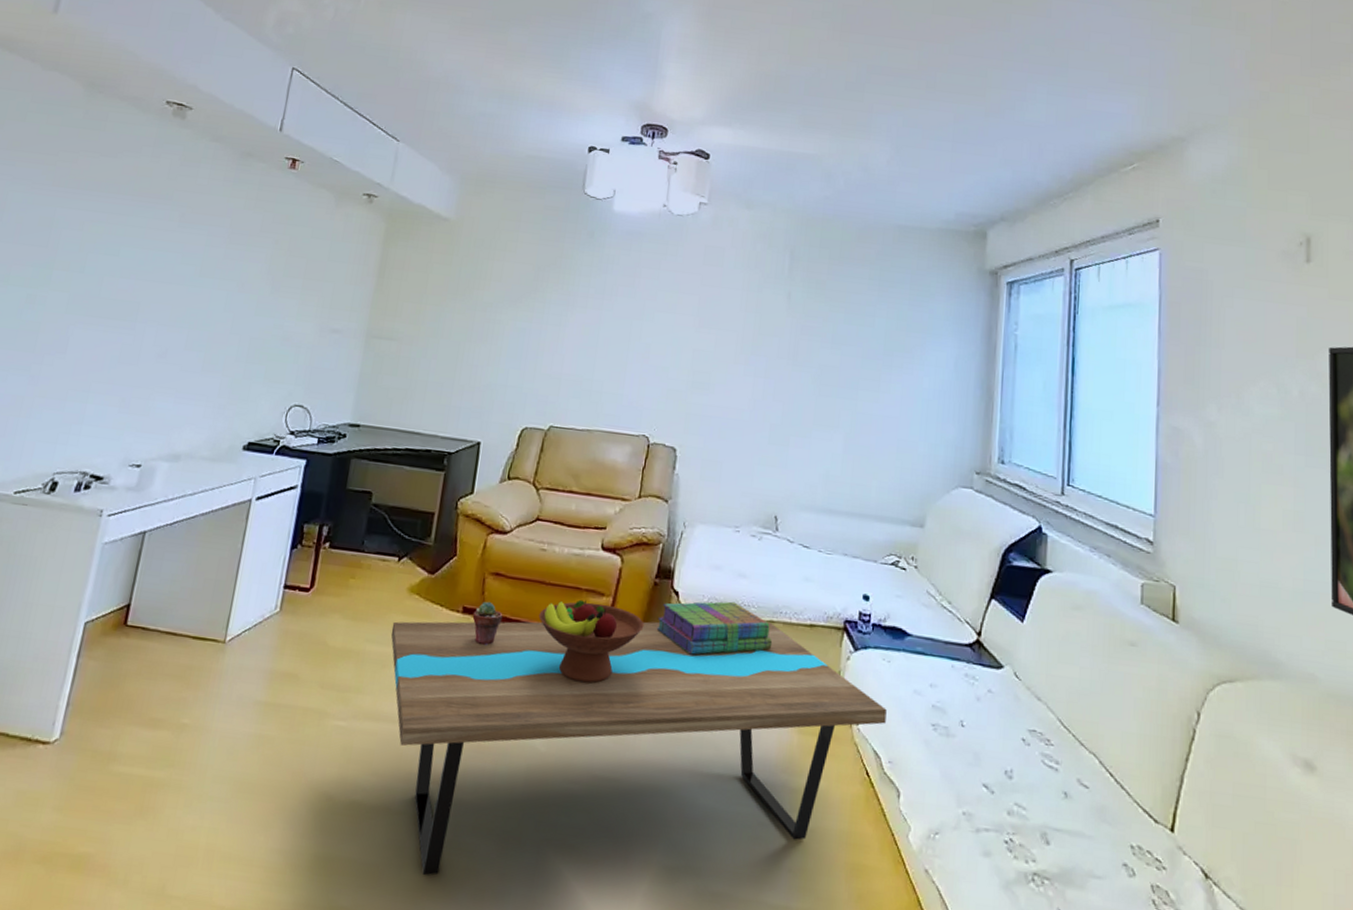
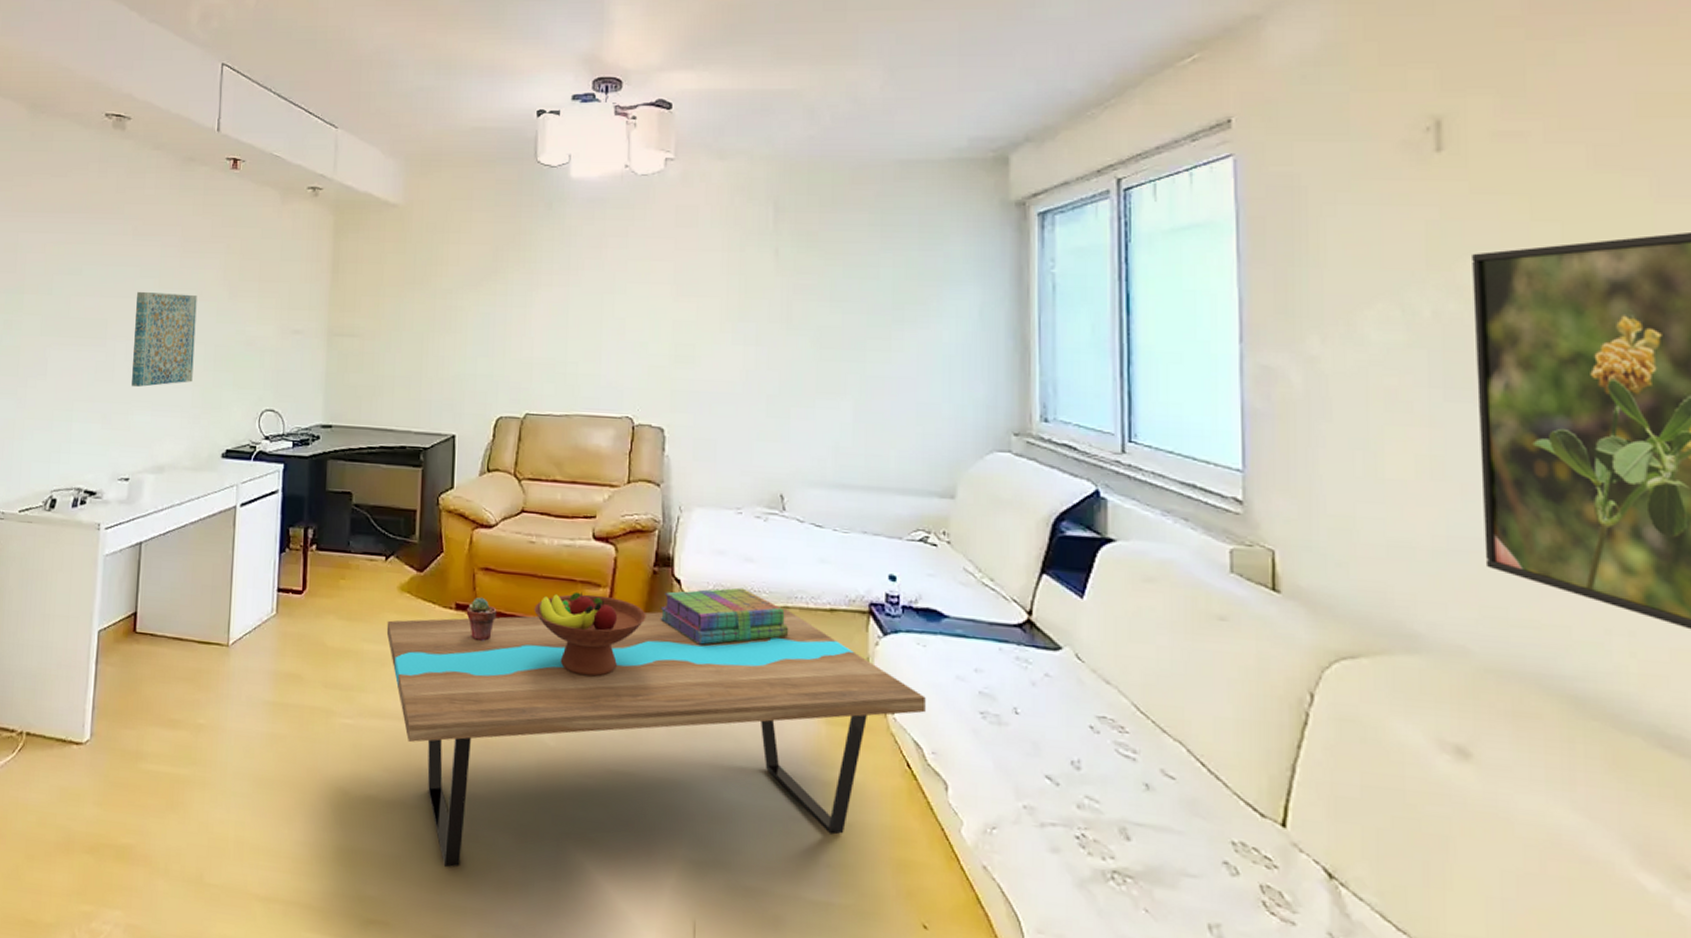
wall art: none [157,277,238,373] -> present [132,291,197,387]

